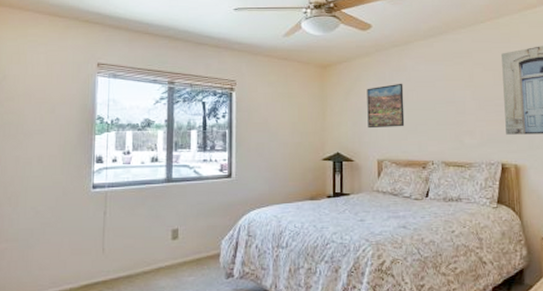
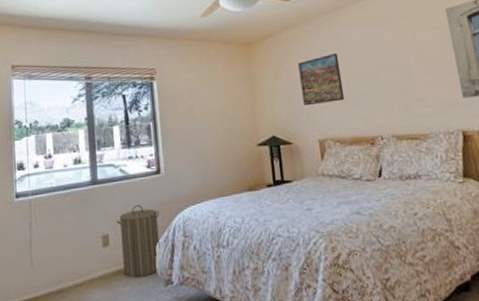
laundry hamper: none [186,204,228,269] -> present [116,205,160,278]

